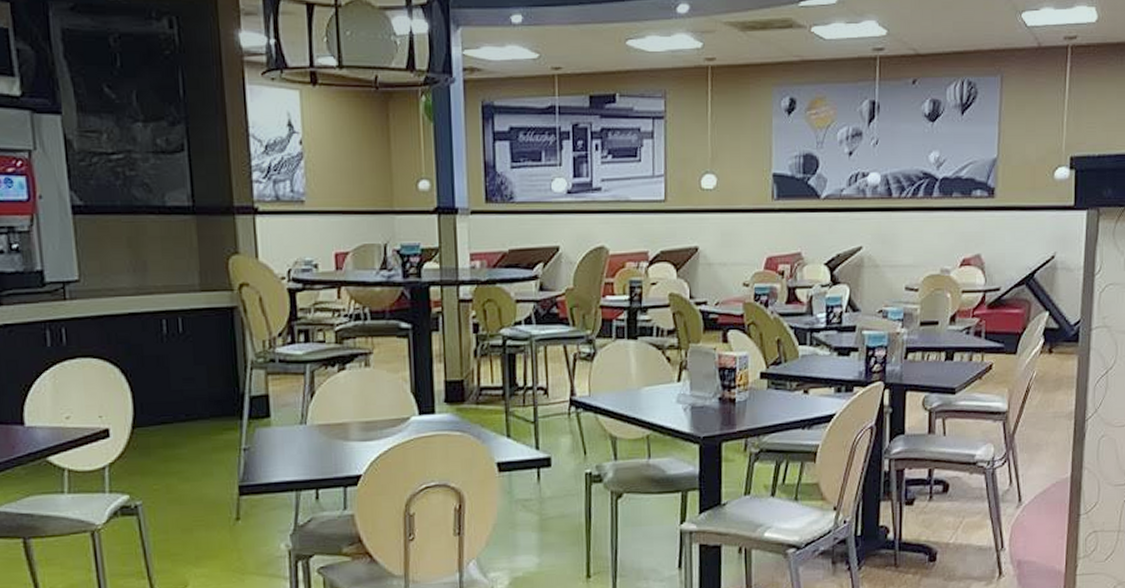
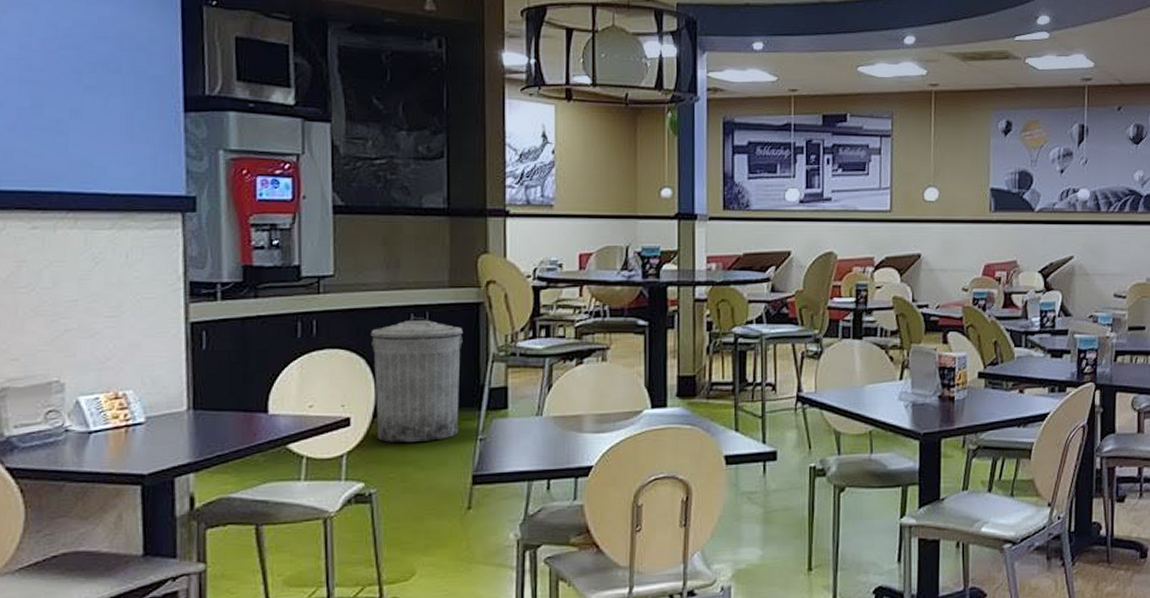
trash can: none [122,322,222,454] -> present [370,316,463,442]

